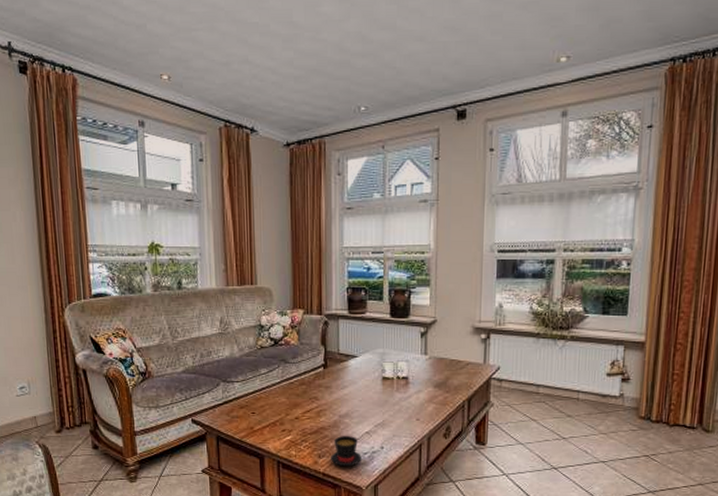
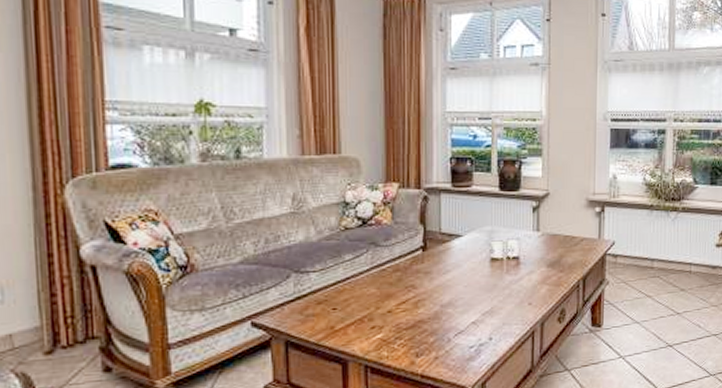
teacup: present [331,436,362,467] -> none [431,328,467,365]

